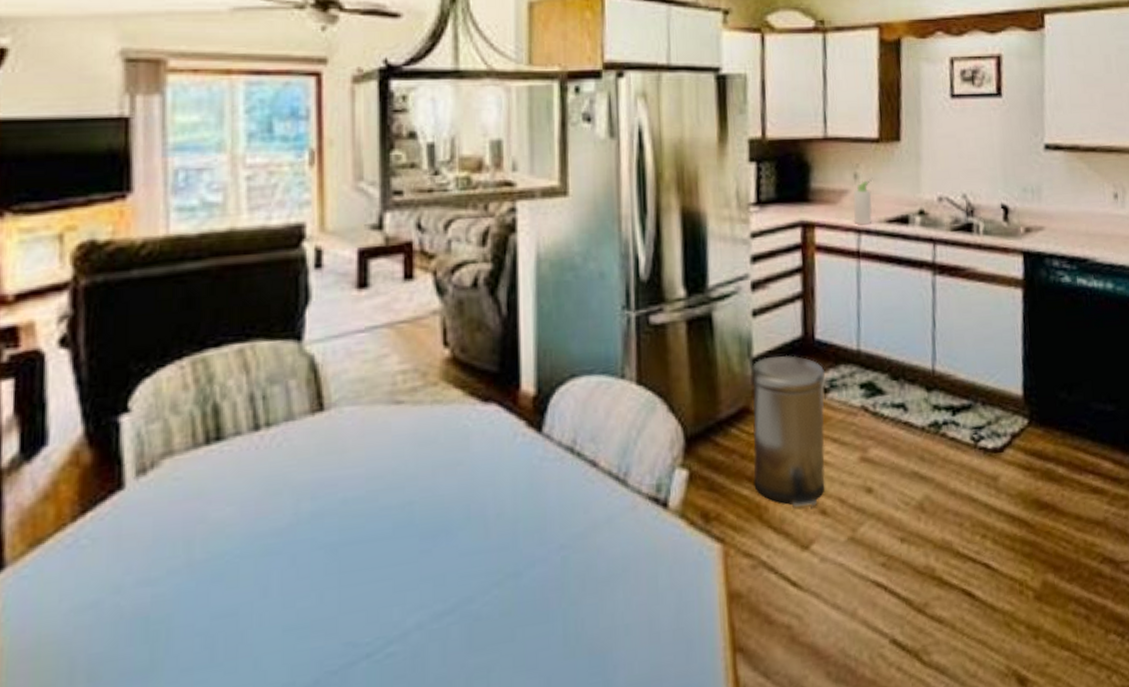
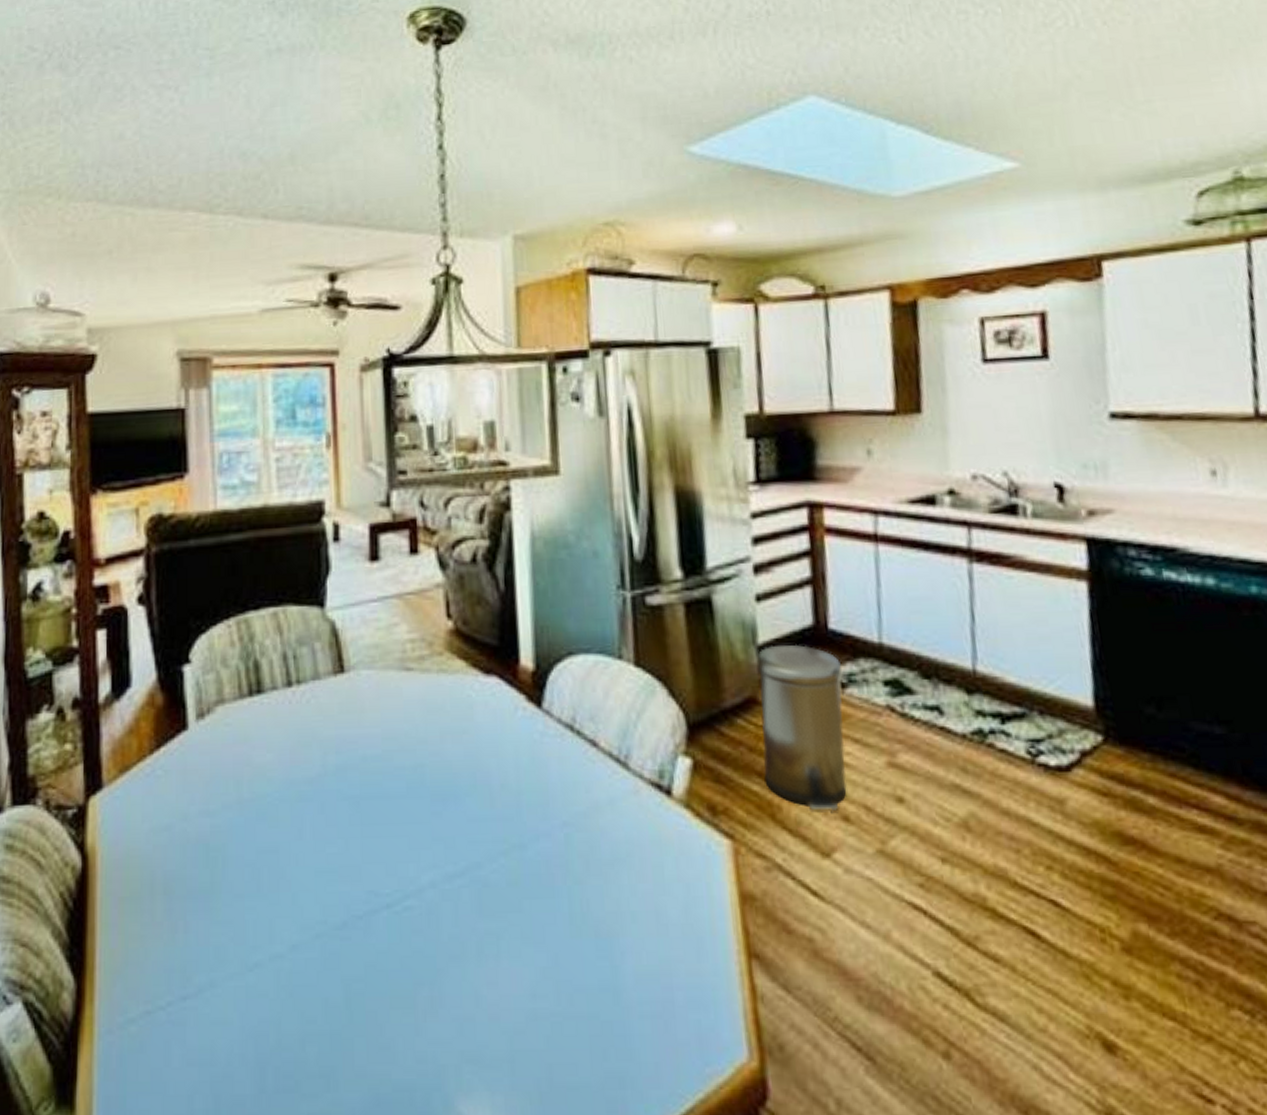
bottle: present [852,177,873,227] -> none [866,453,891,507]

